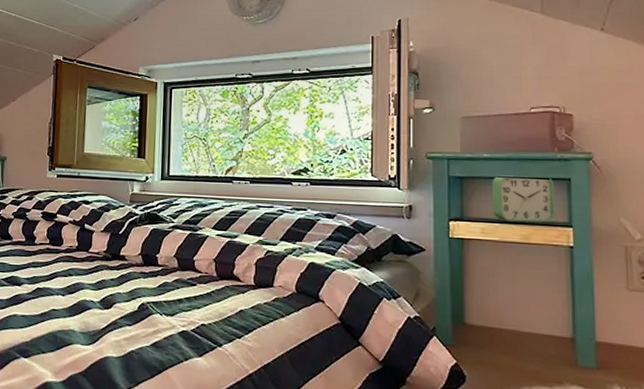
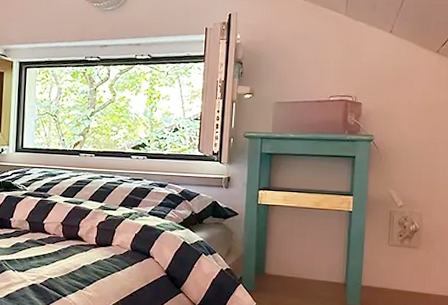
alarm clock: present [491,175,556,223] -> none [293,152,343,192]

